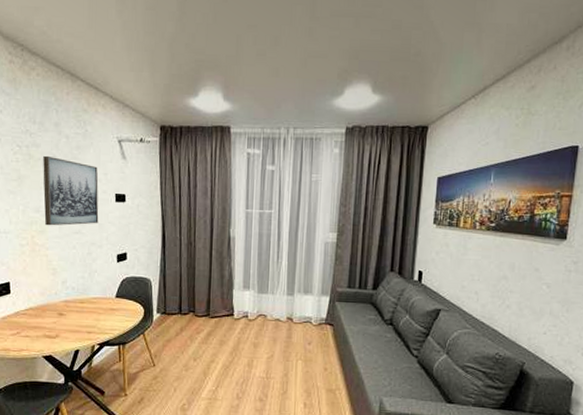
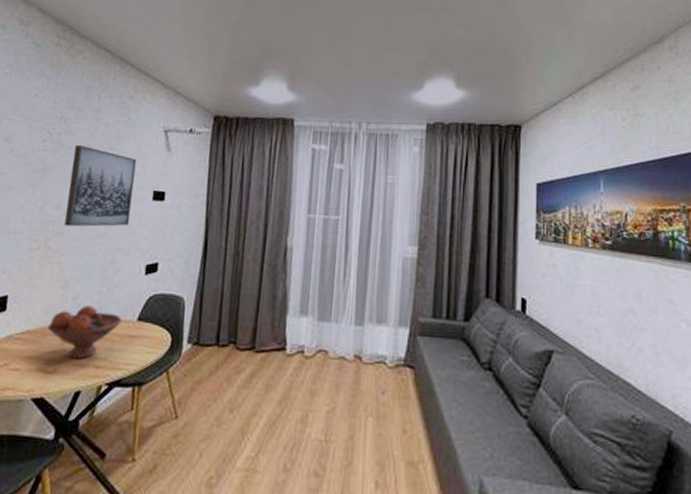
fruit bowl: none [46,287,104,328] -> present [47,305,123,360]

